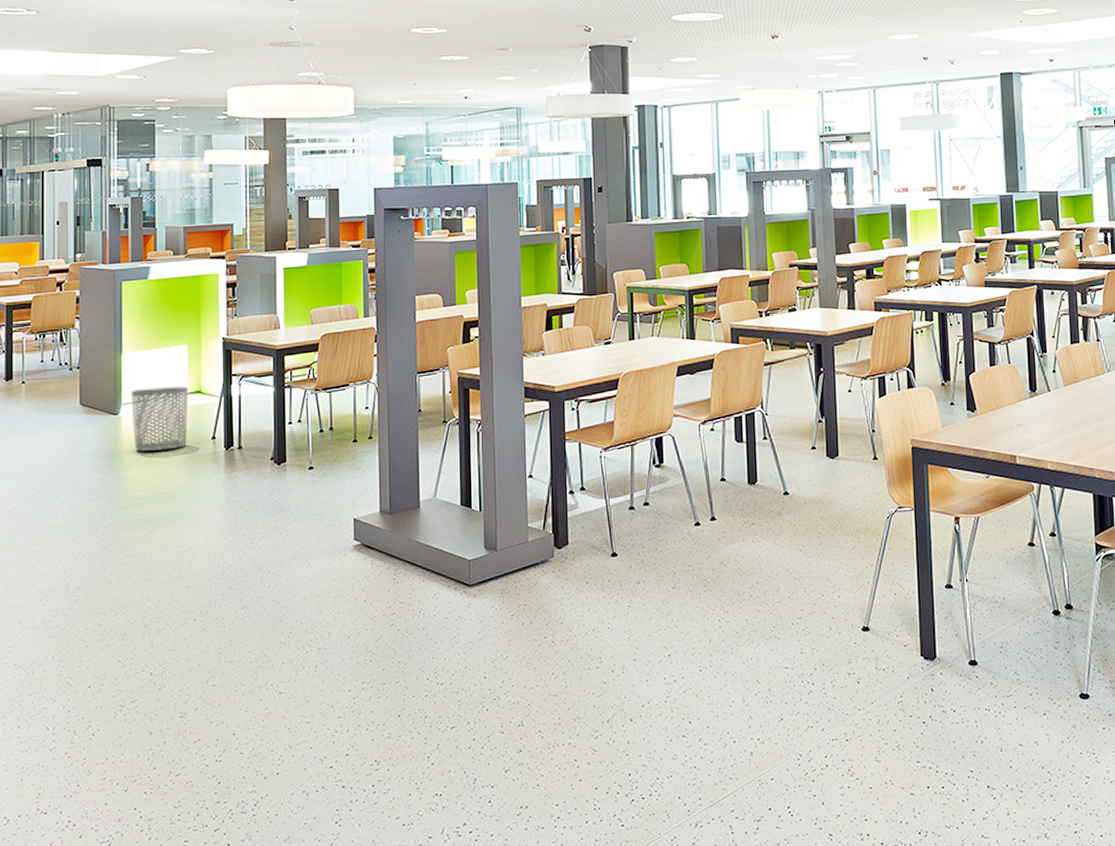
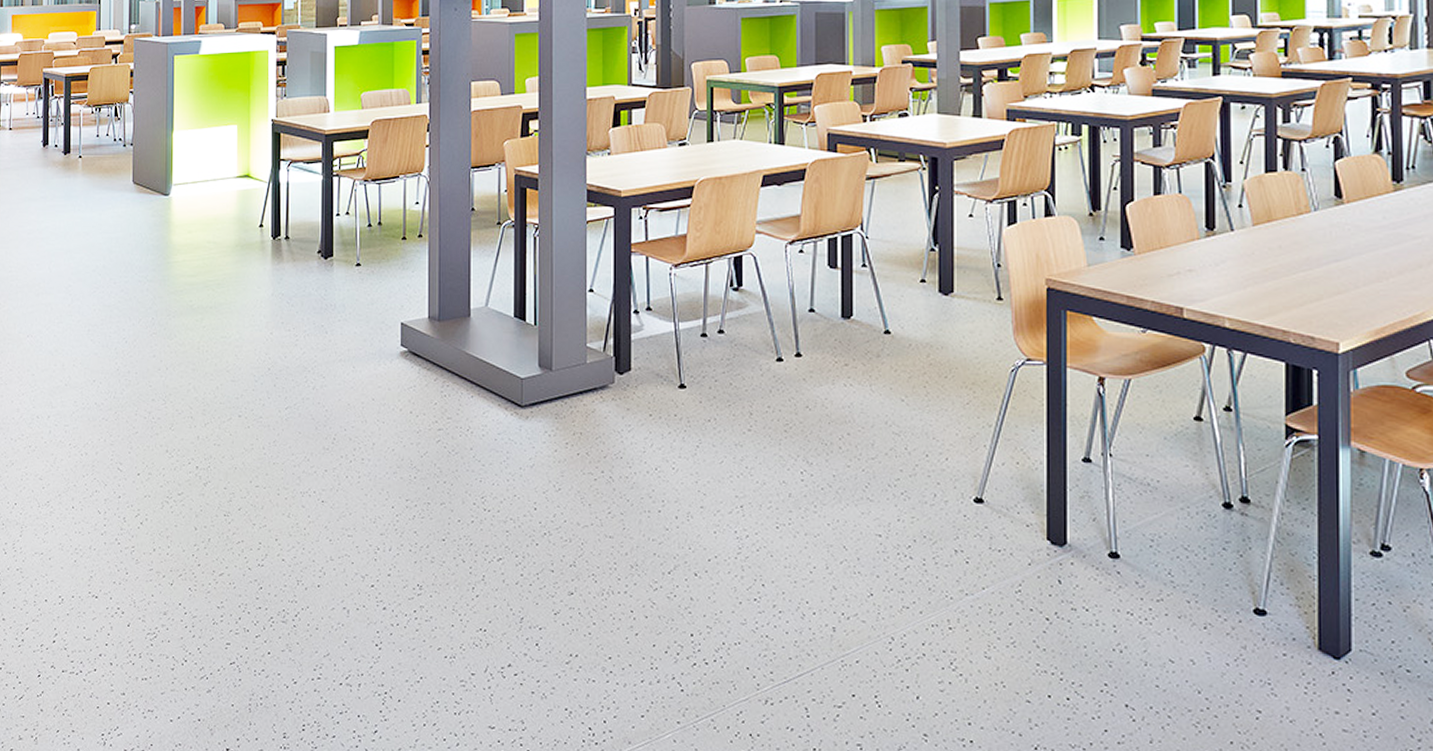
waste bin: present [131,385,188,452] -> none [182,168,237,237]

